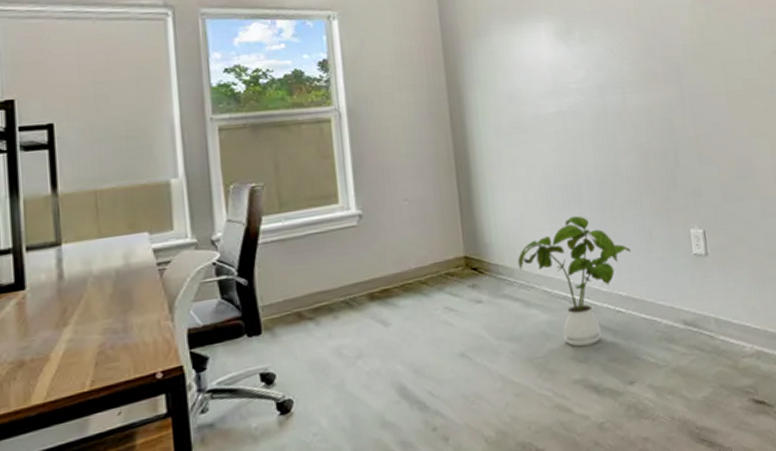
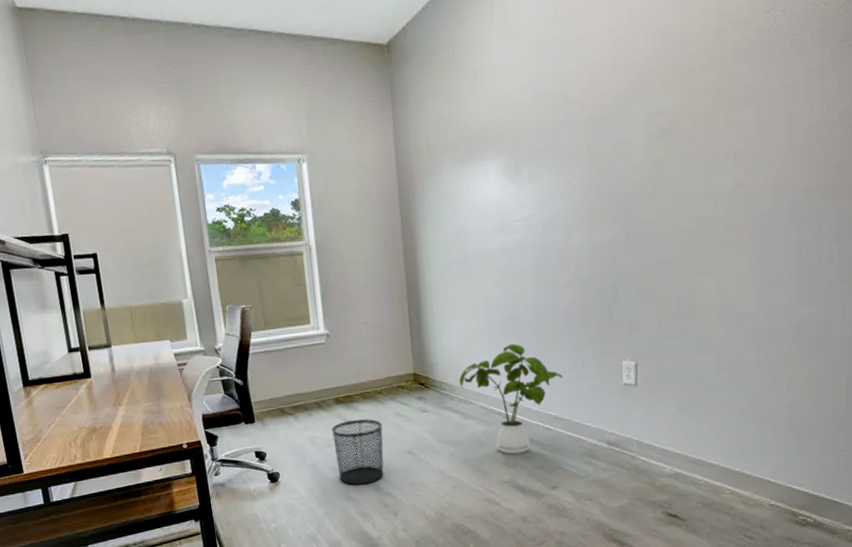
waste bin: none [364,316,431,407] -> present [332,419,384,485]

